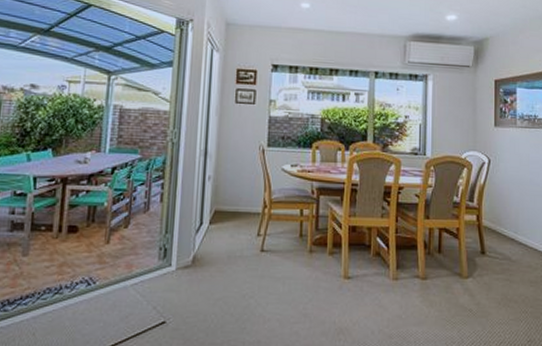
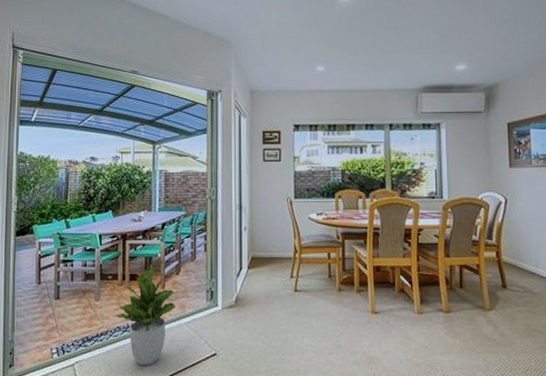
potted plant: none [45,214,121,335] -> present [114,264,175,365]

